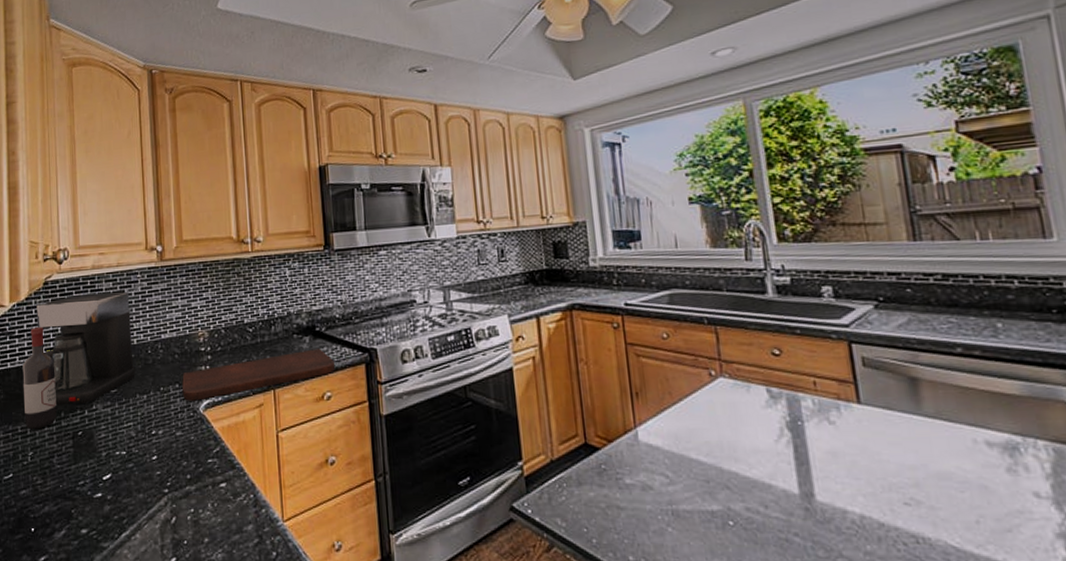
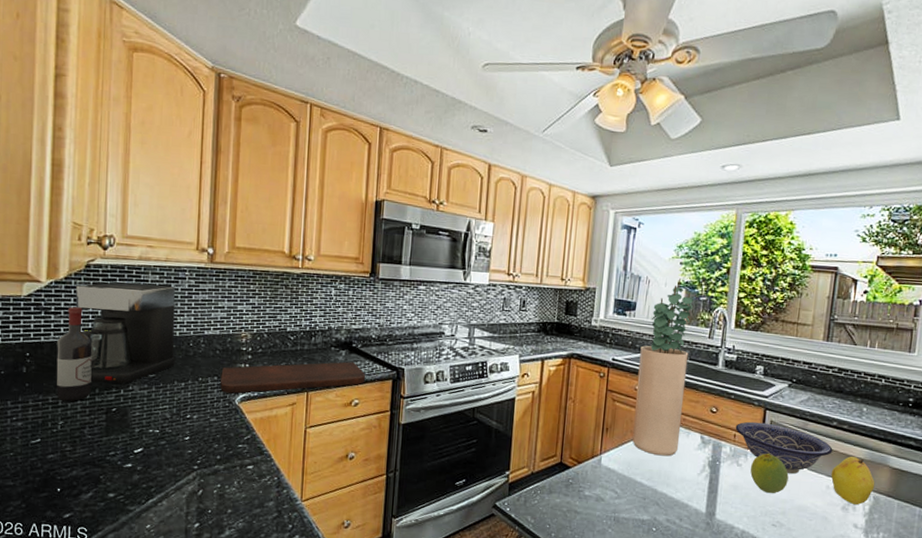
vase: none [658,193,740,422] -> present [632,279,693,456]
decorative bowl: none [812,360,967,427] -> present [735,421,833,474]
fruit: none [849,403,911,458] -> present [750,453,789,493]
fruit: none [973,394,1051,464] -> present [831,456,875,505]

